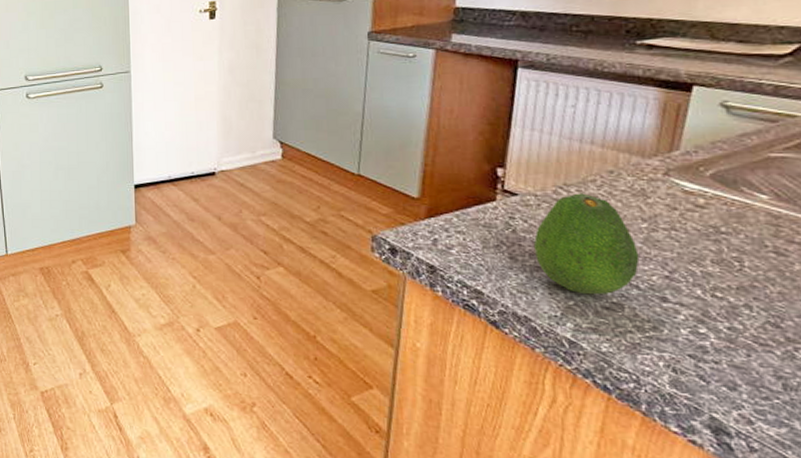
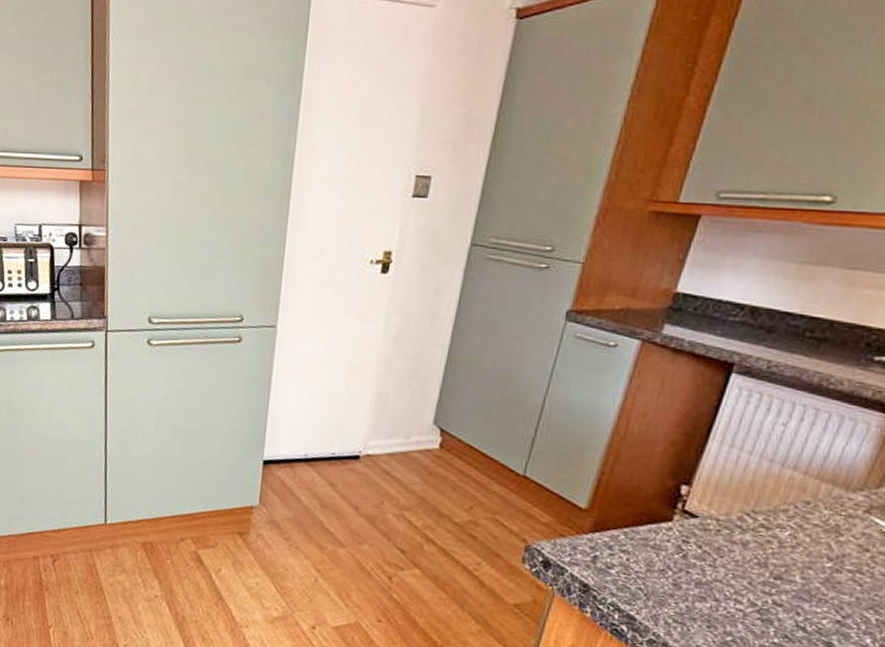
fruit: present [533,193,640,295] -> none [701,522,815,634]

